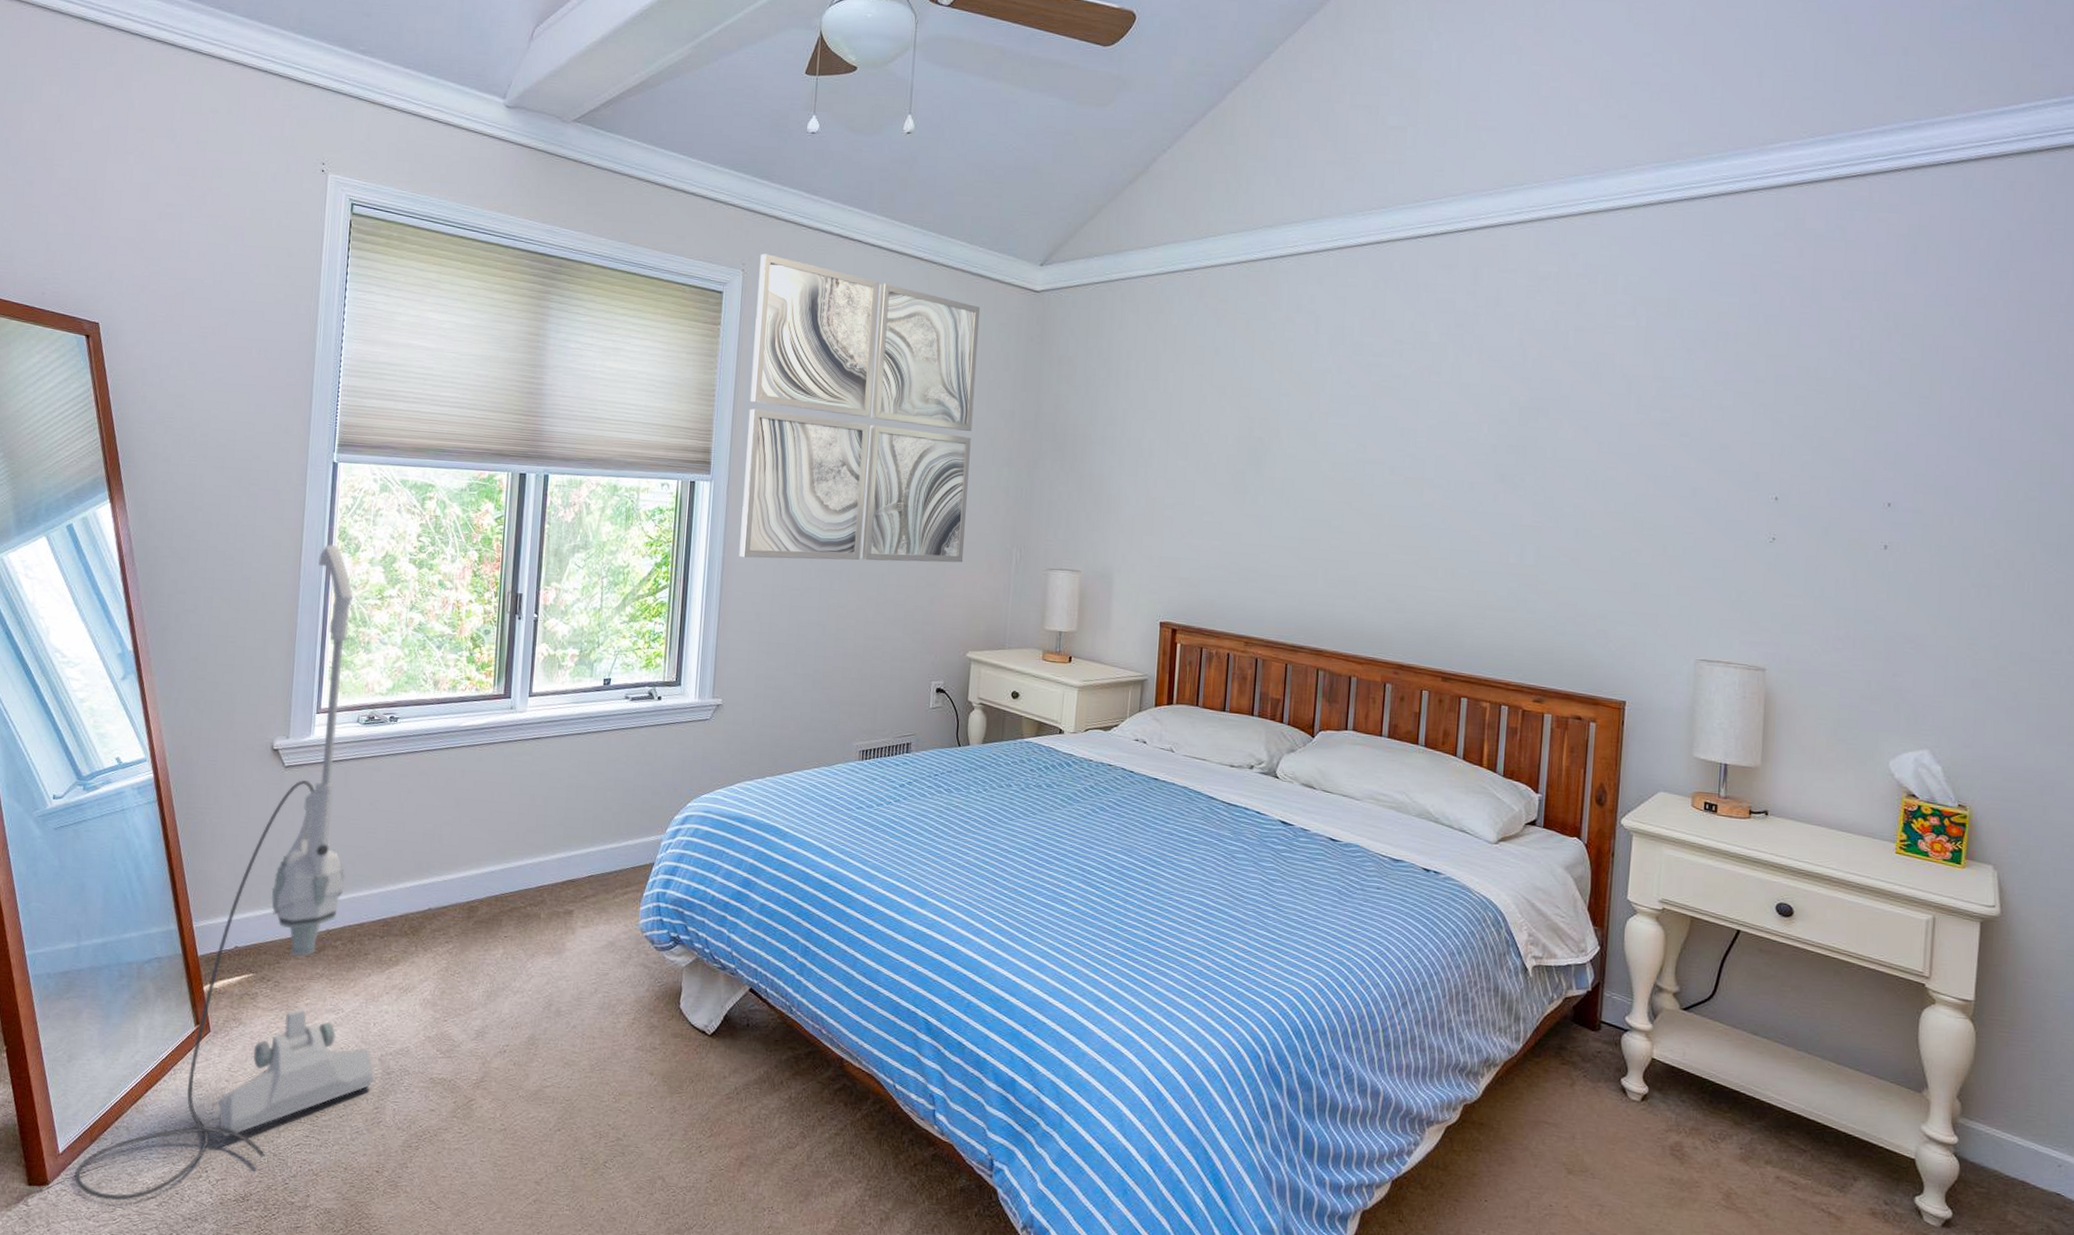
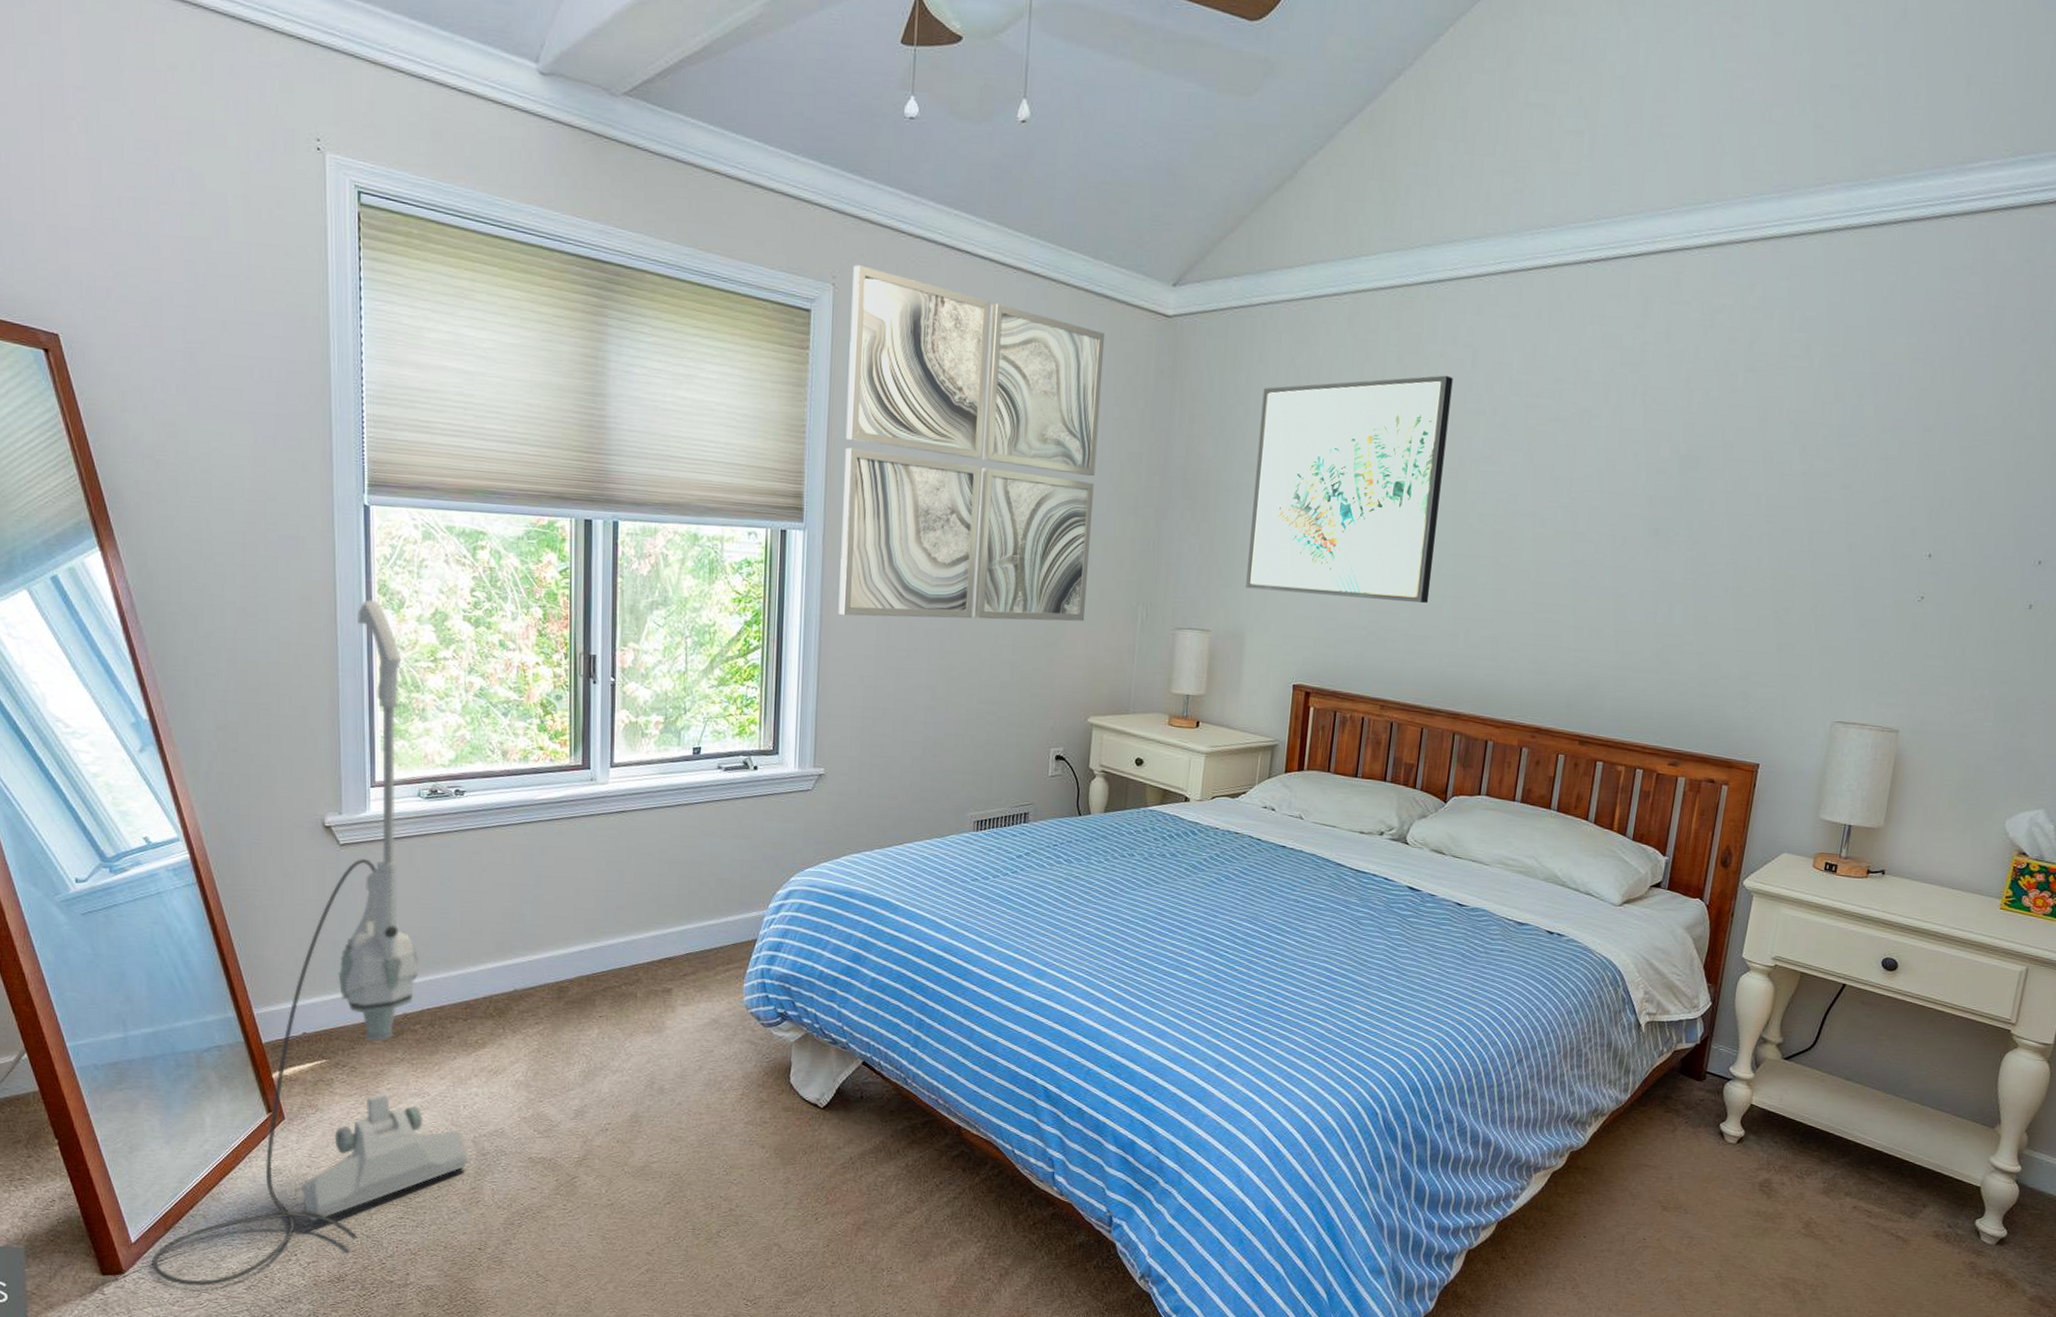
wall art: none [1112,338,1299,546] -> present [1246,375,1453,604]

